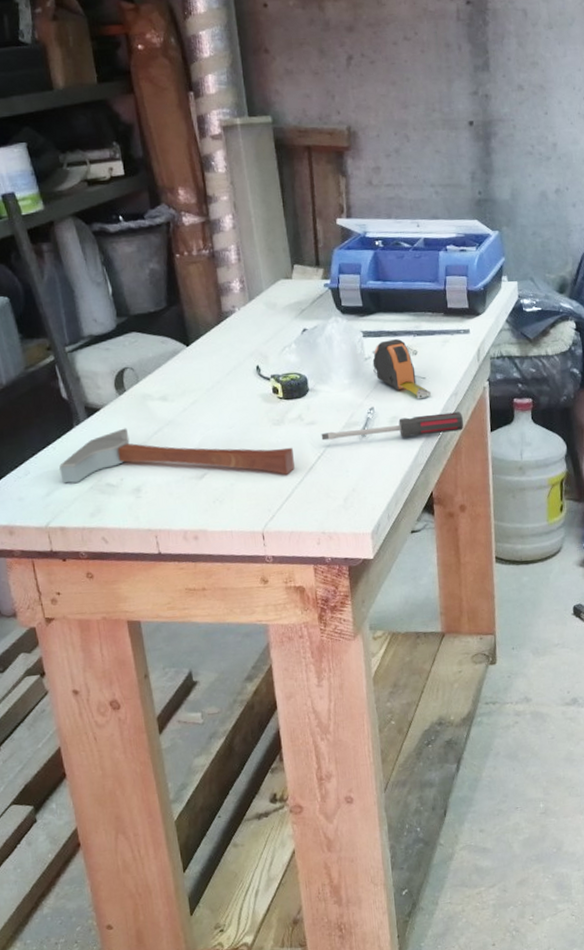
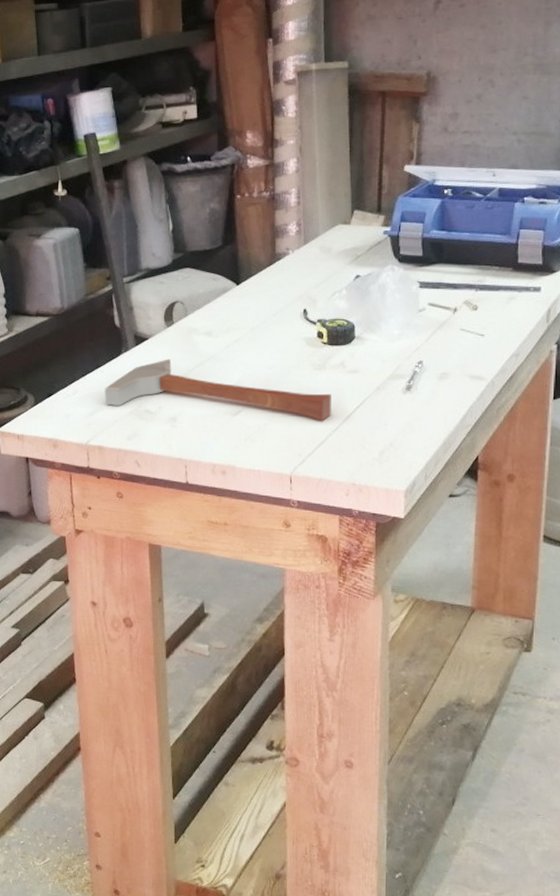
screwdriver: present [321,412,463,441] -> none [362,374,522,396]
tape measure: present [372,338,432,400] -> none [426,291,489,357]

